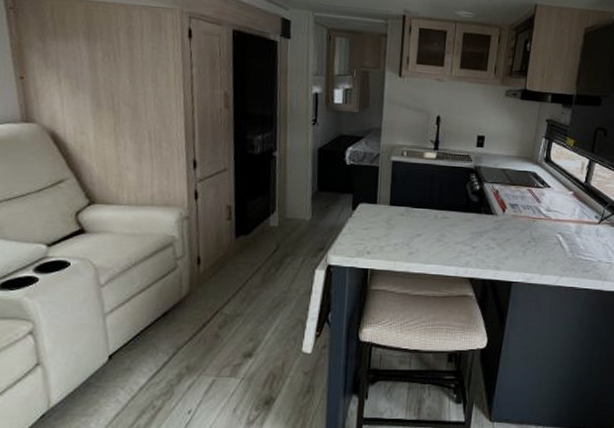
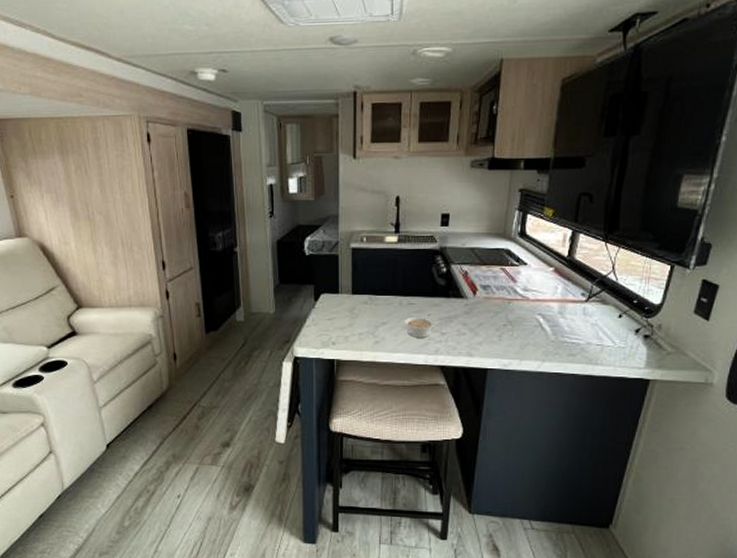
legume: none [437,228,466,251] -> present [403,313,434,338]

